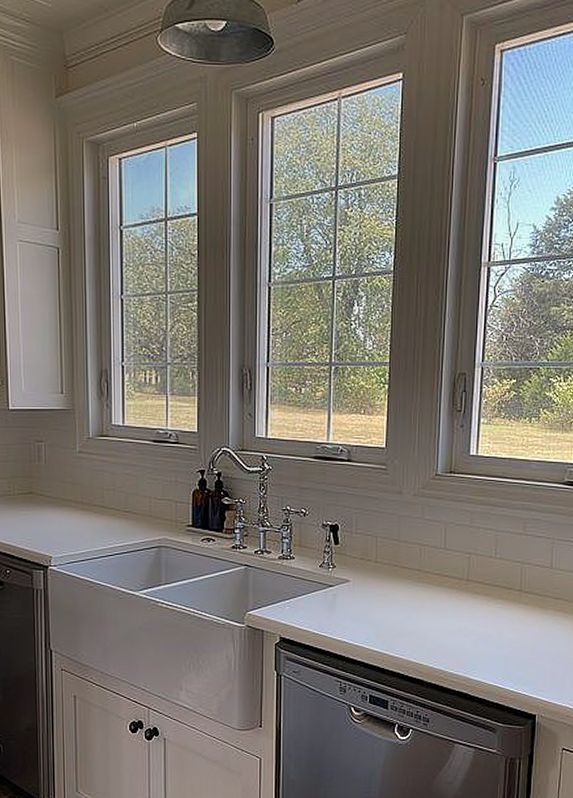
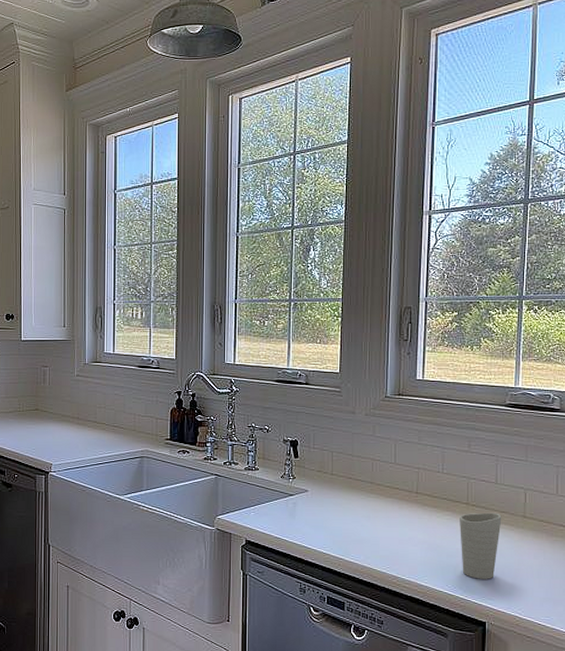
cup: none [511,599,556,670] -> present [460,512,502,579]

